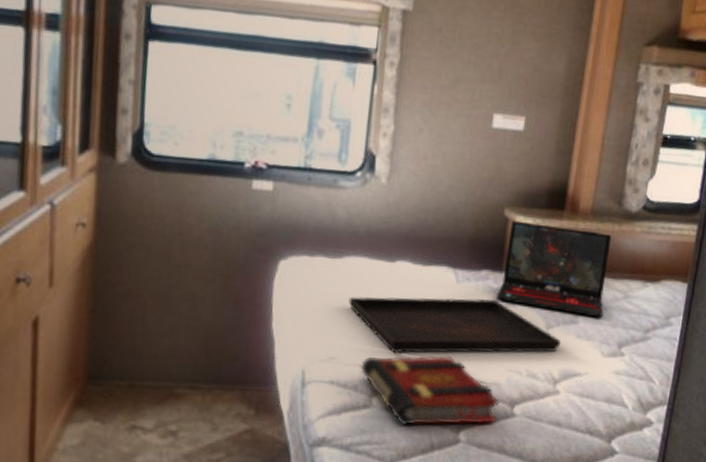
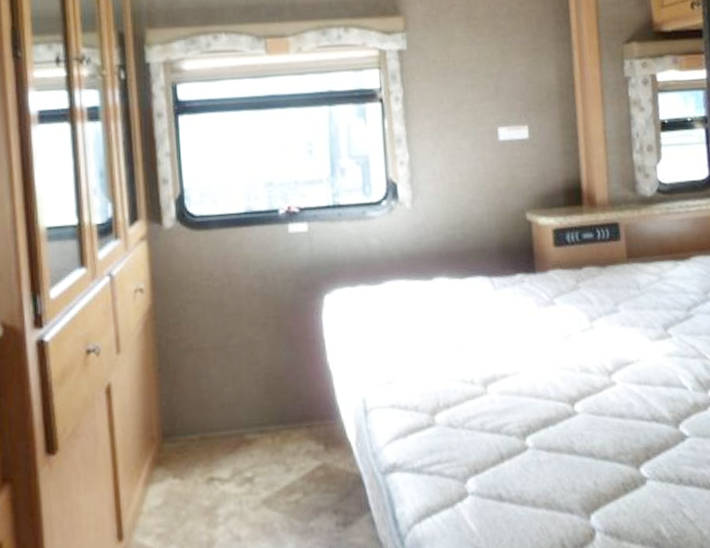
serving tray: present [348,296,560,354] -> none [395,302,606,369]
book: present [360,355,500,426] -> none [417,363,560,440]
laptop: present [495,220,612,318] -> none [534,221,642,304]

